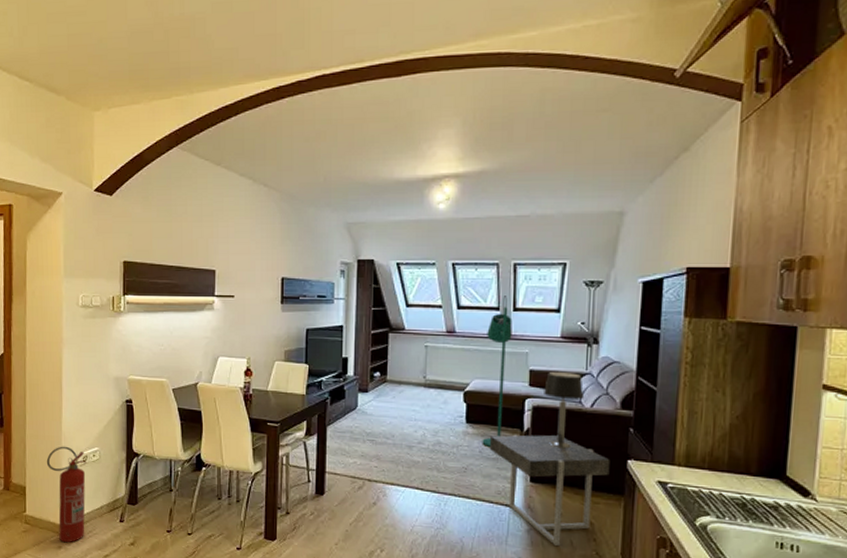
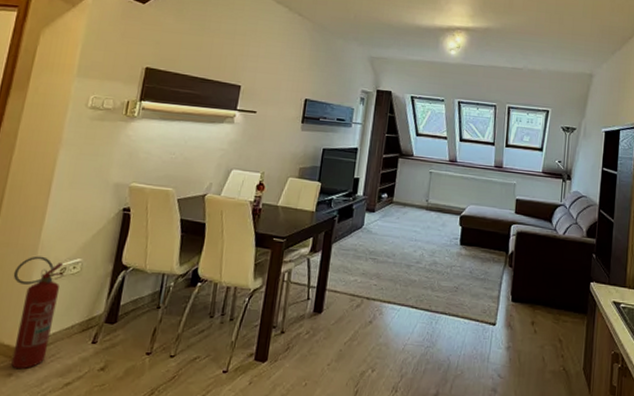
floor lamp: present [482,296,513,447] -> none [472,133,505,267]
side table: present [489,434,610,546] -> none [478,256,577,362]
table lamp: present [544,371,585,449] -> none [526,201,559,271]

